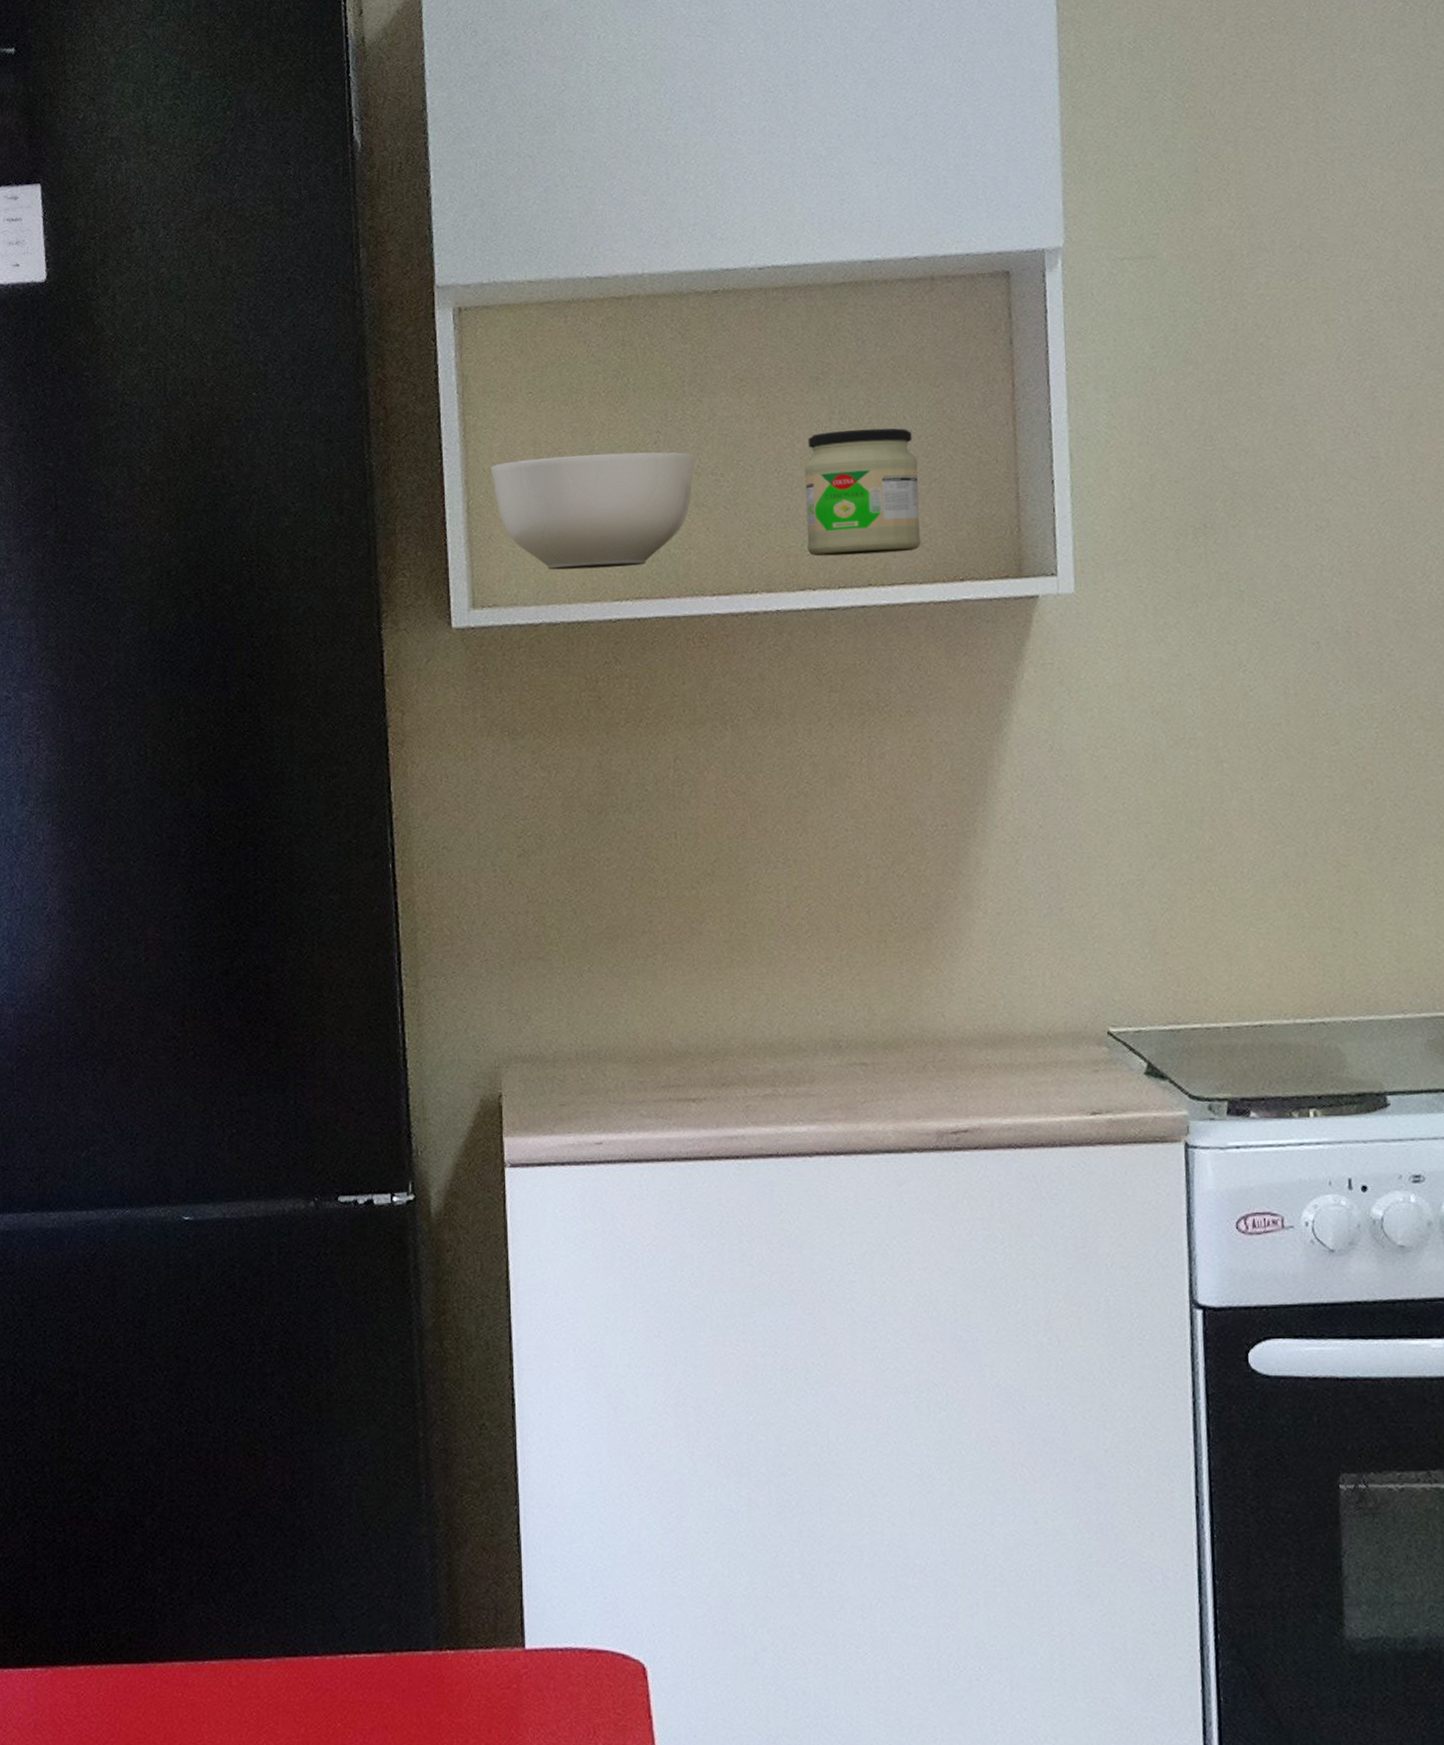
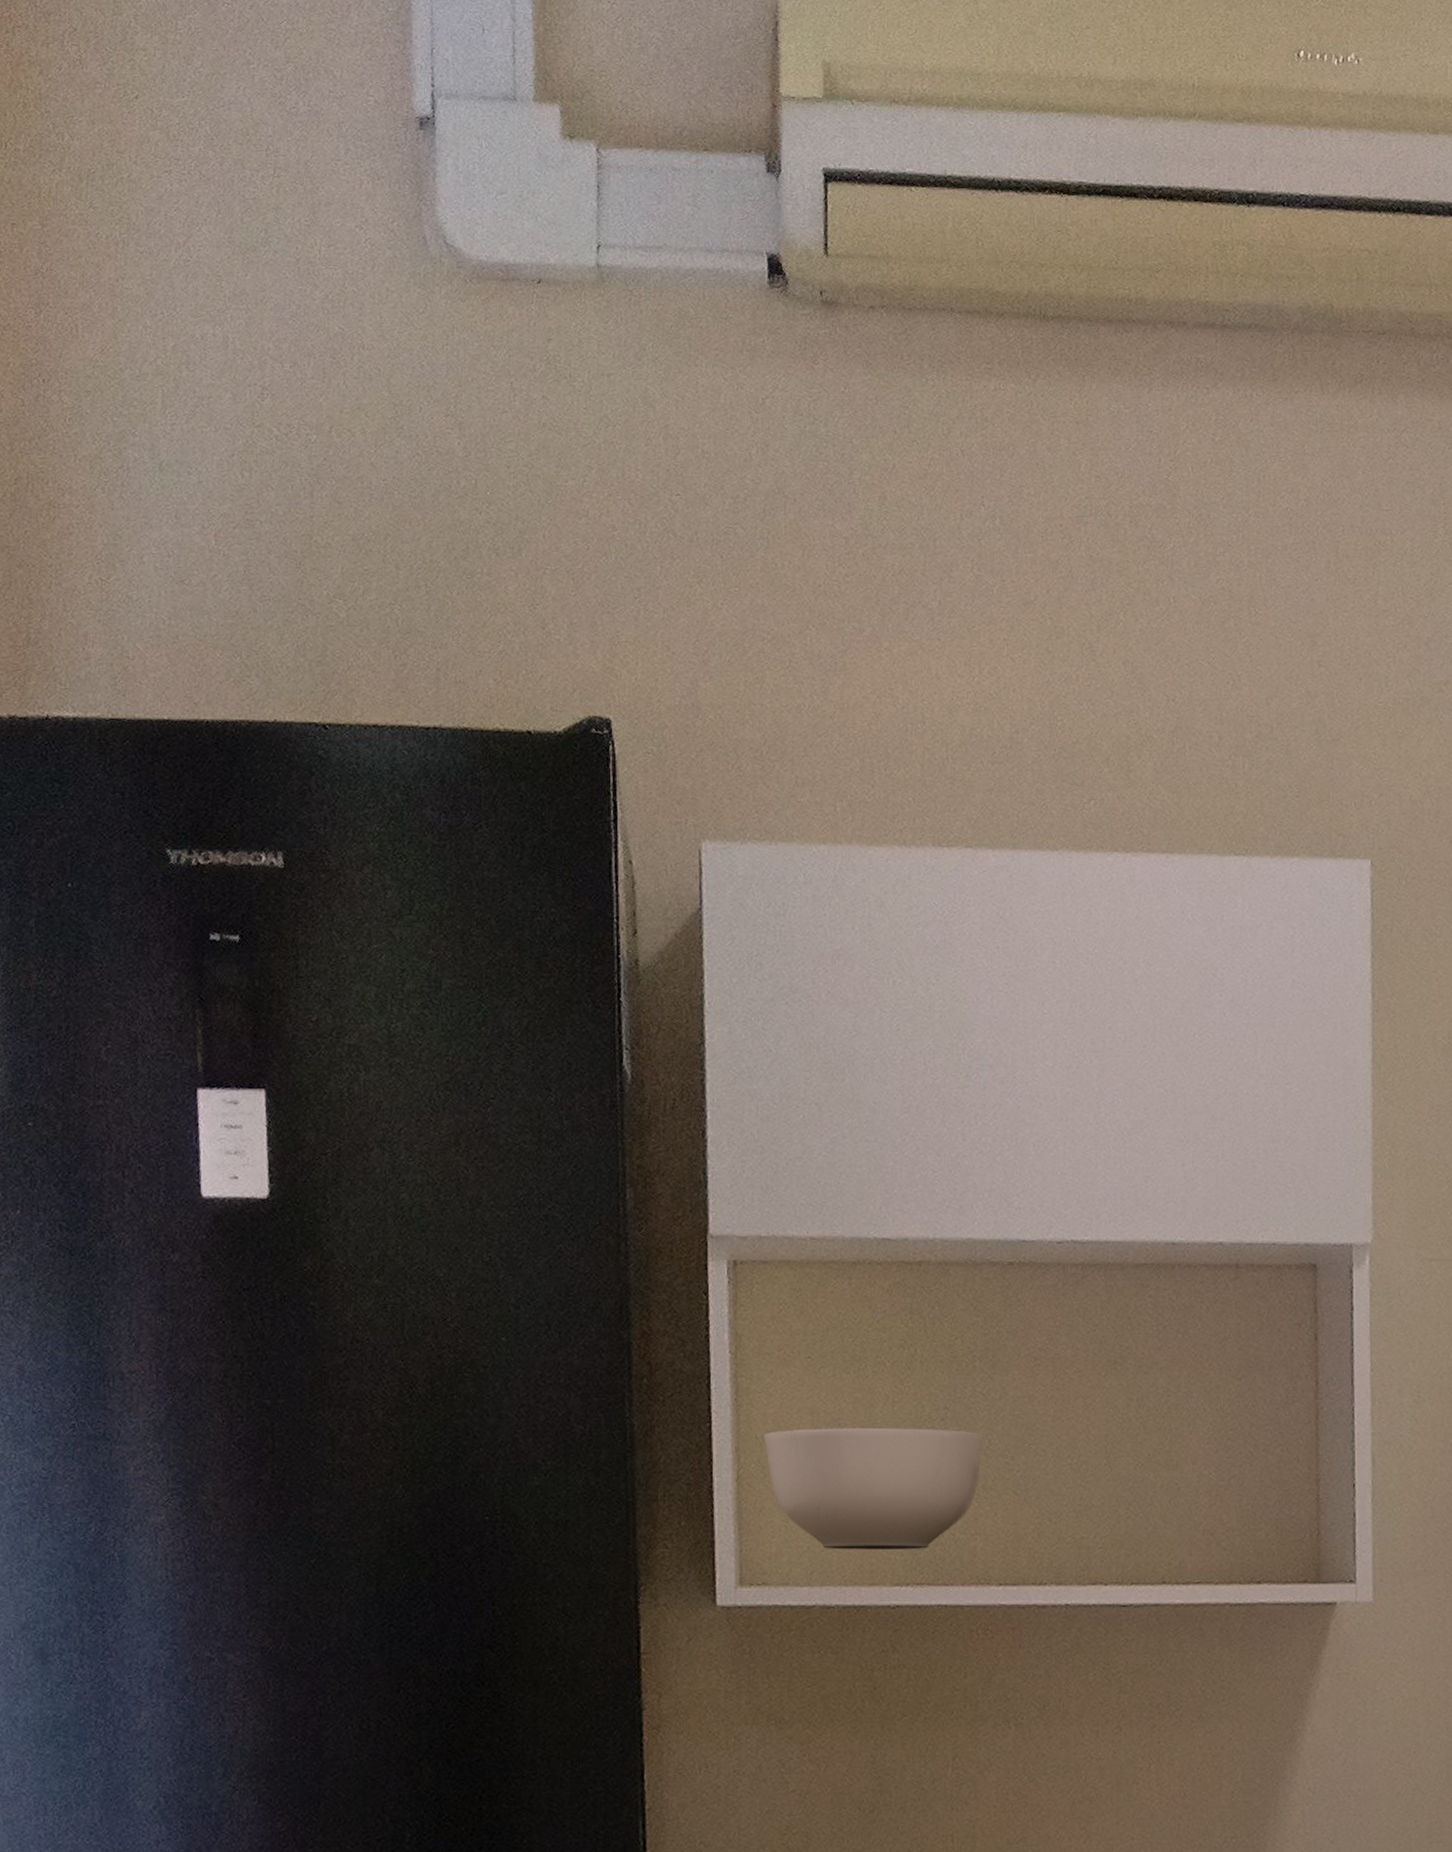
jar: present [804,428,921,557] -> none [1098,1419,1218,1551]

